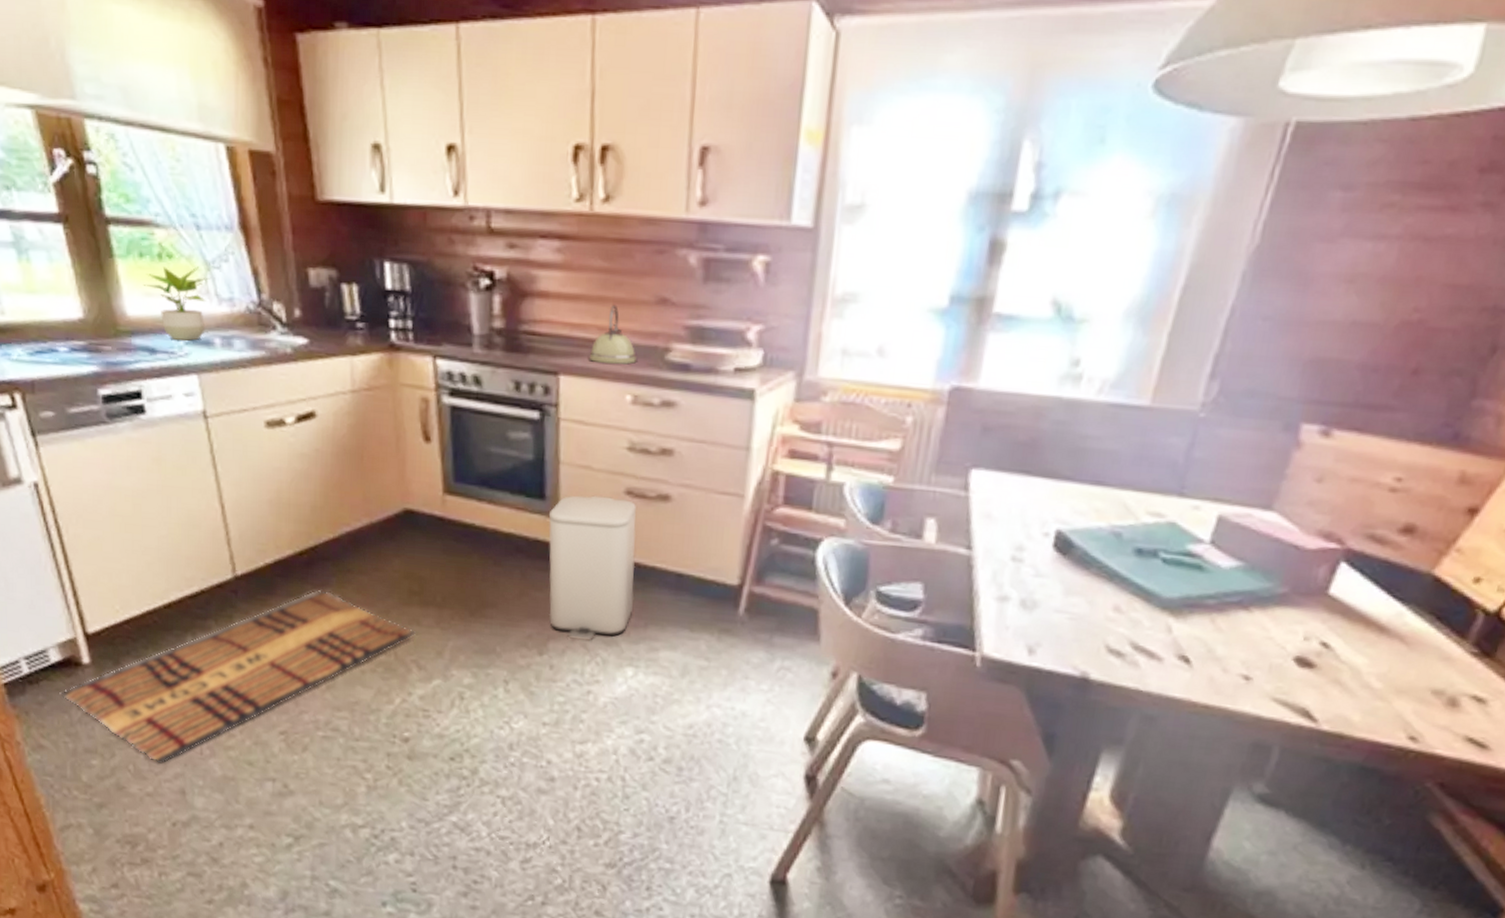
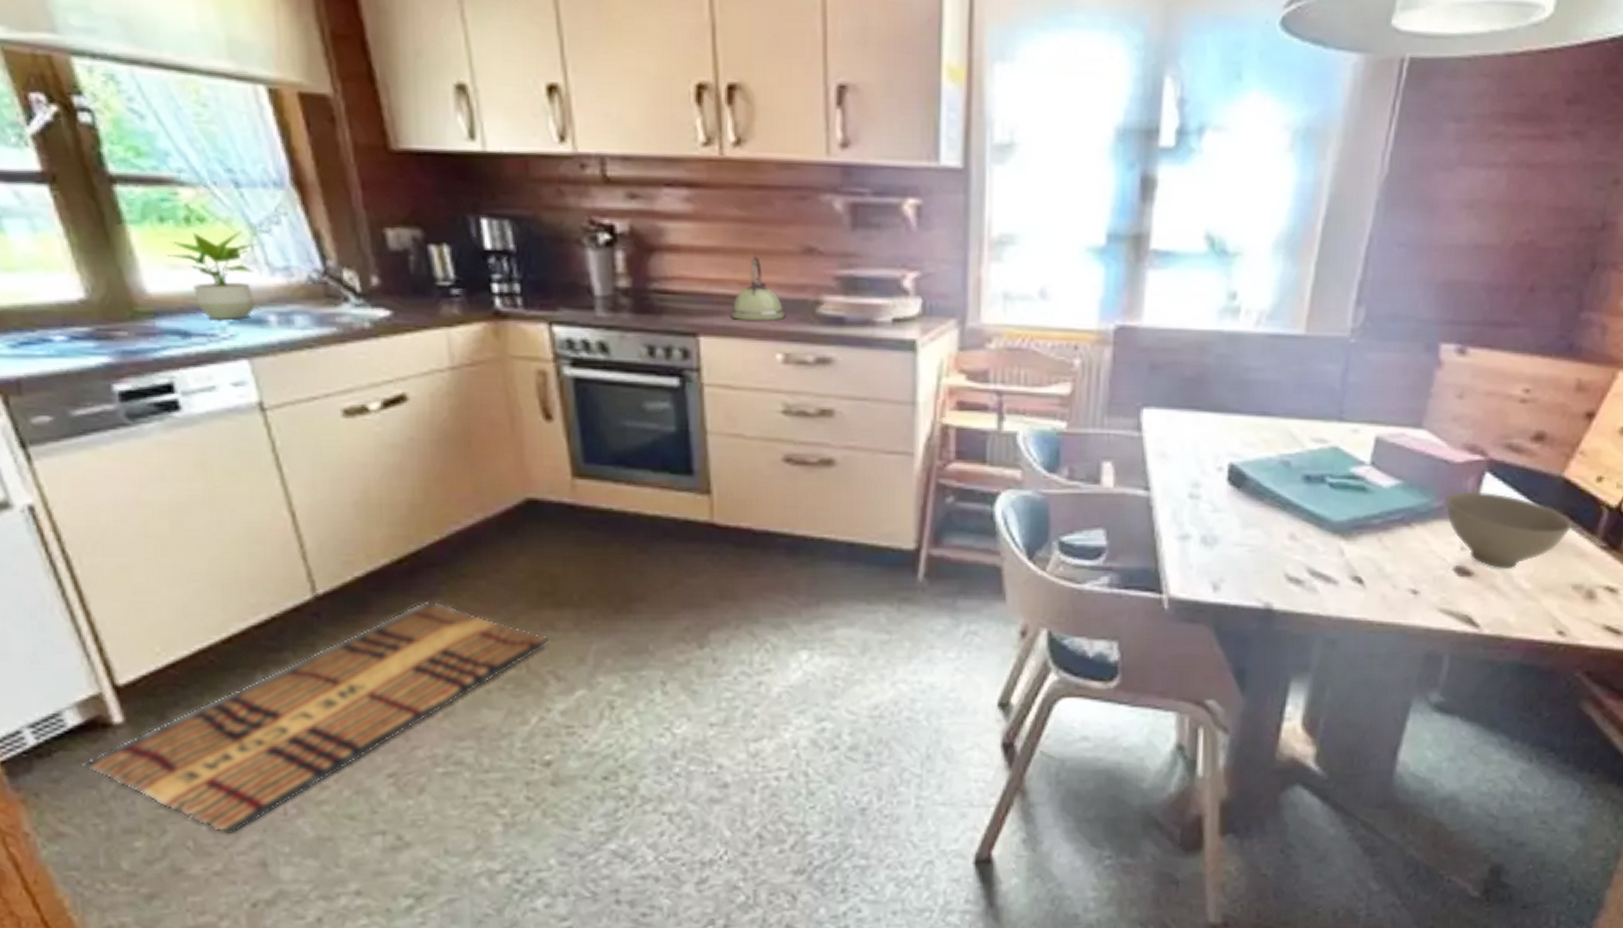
pedal bin: present [548,495,637,641] -> none [698,466,803,626]
bowl: none [1290,579,1440,665] -> present [1445,491,1573,568]

